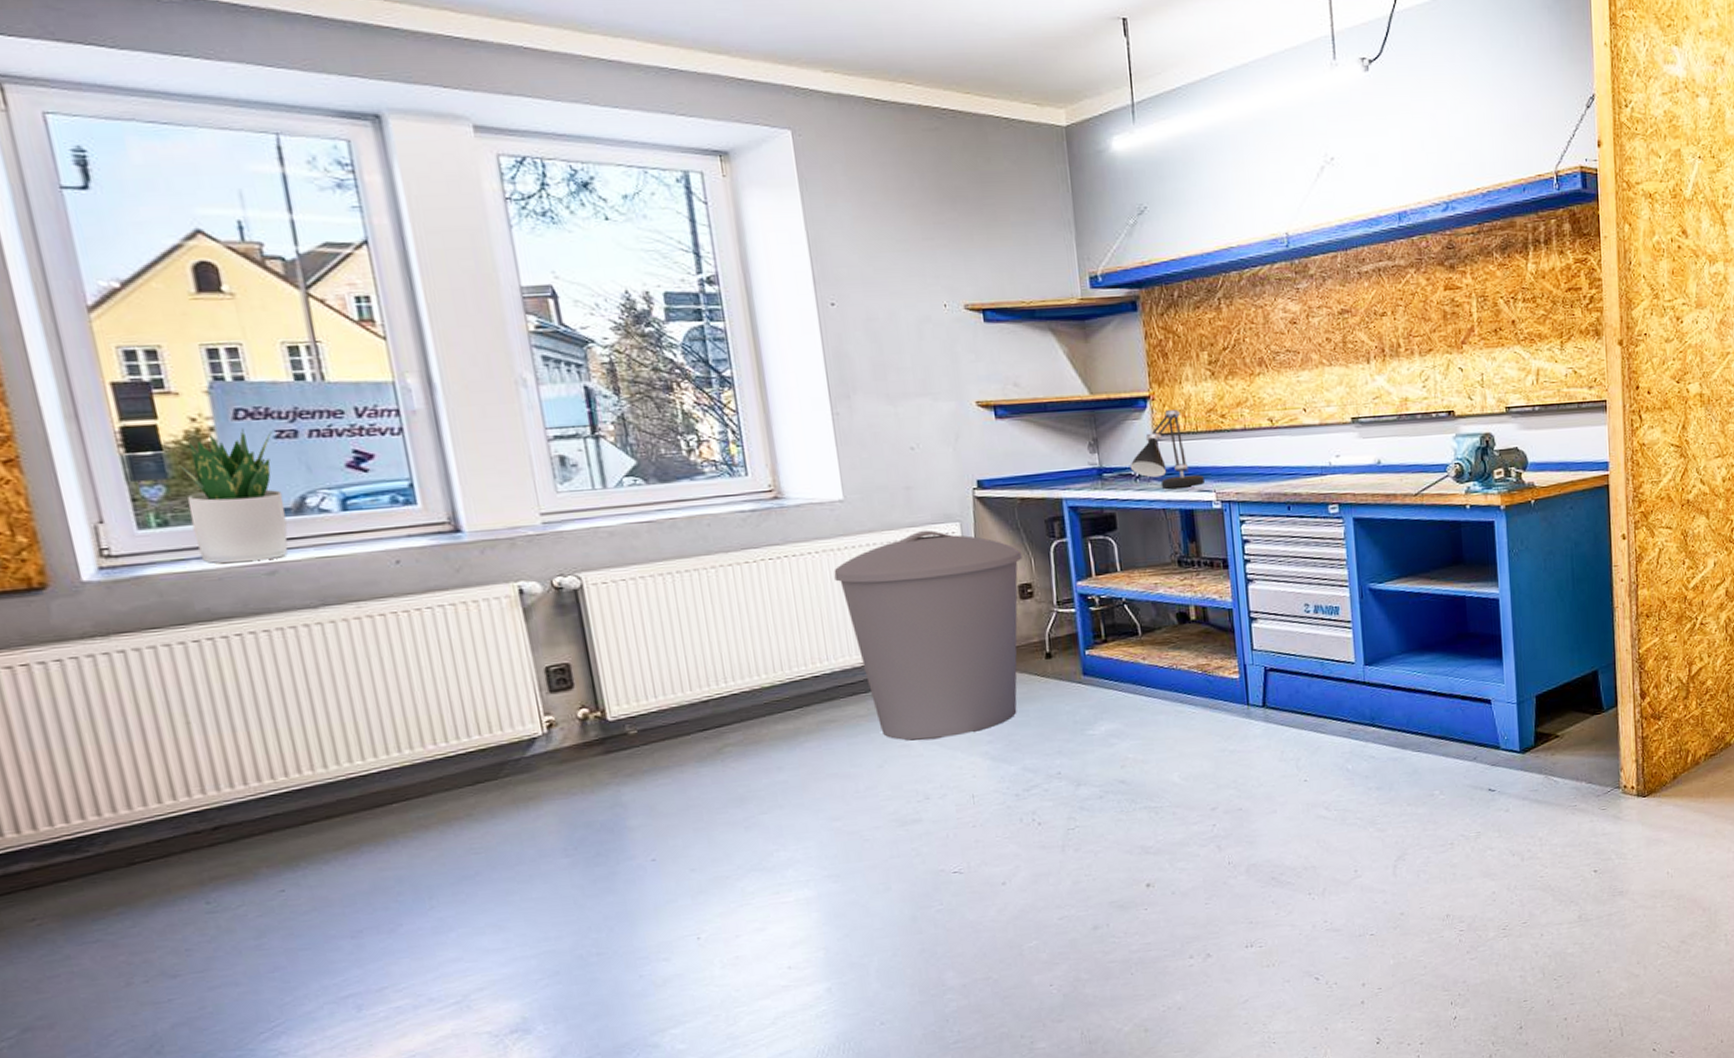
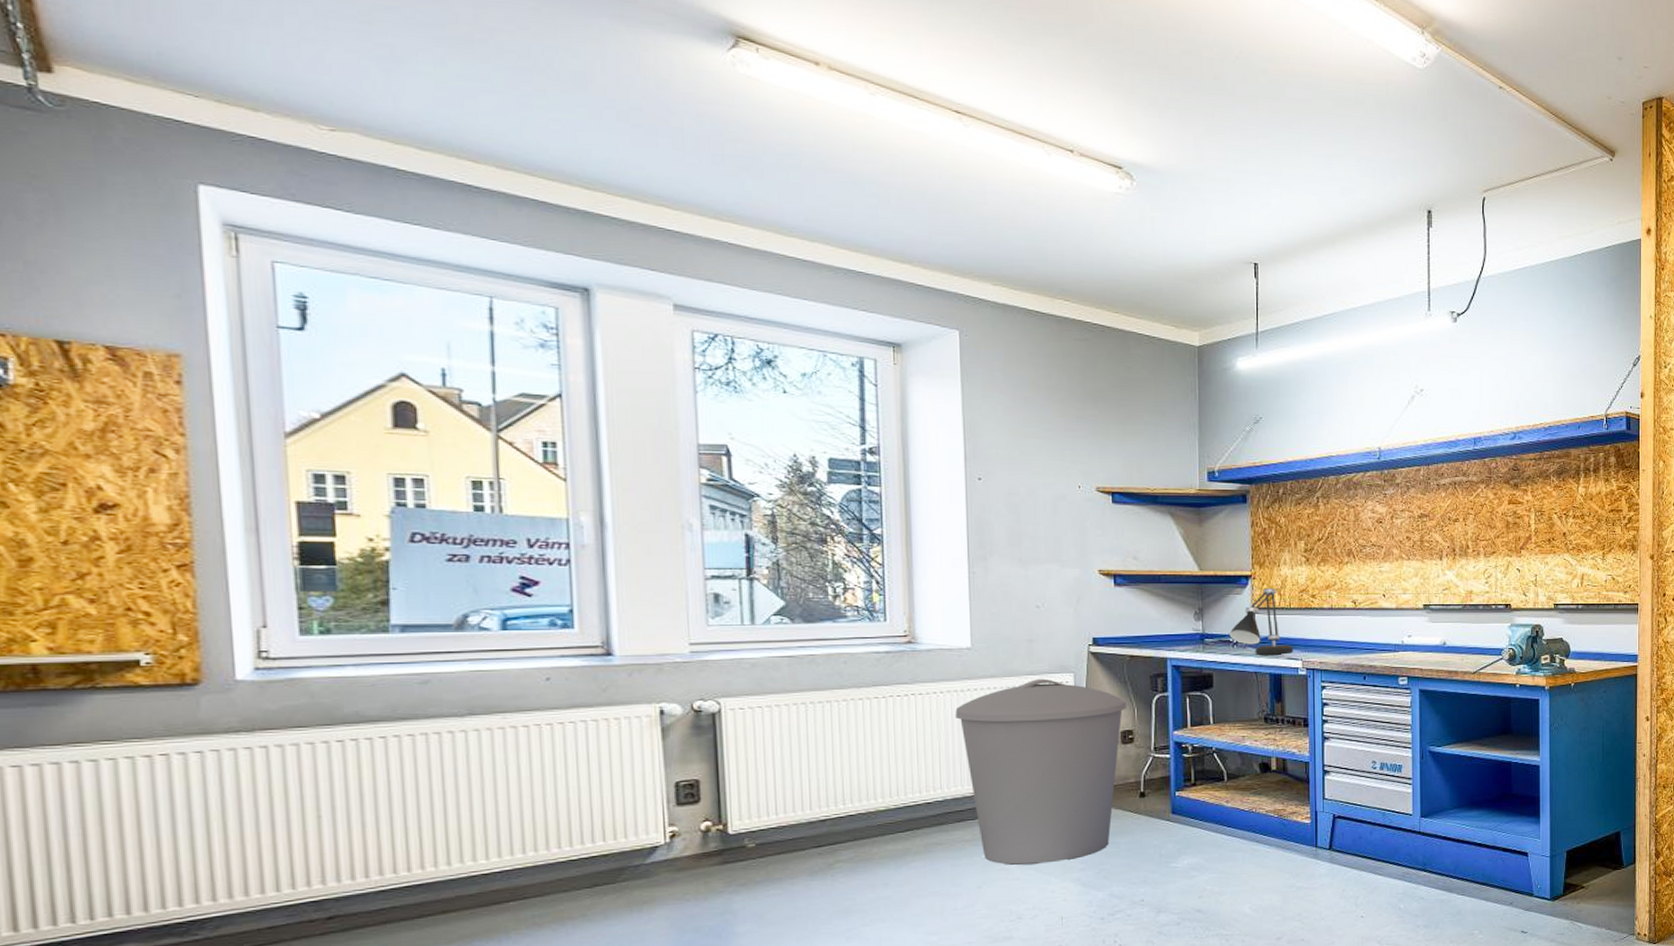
planter: present [177,427,289,564] -> none [348,550,447,672]

